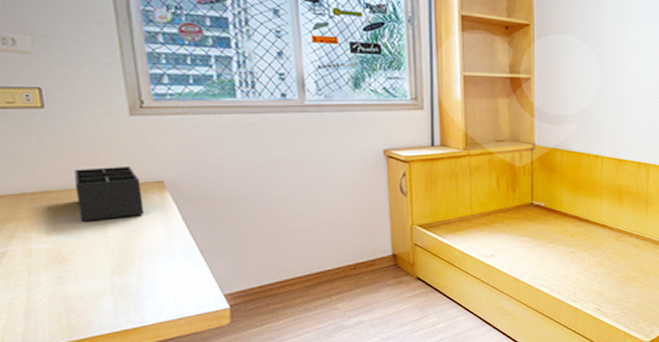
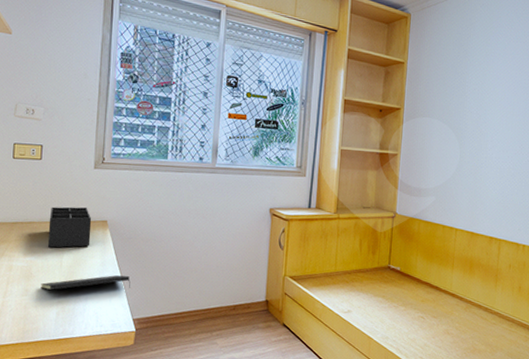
notepad: none [81,246,213,274] -> present [41,275,131,290]

